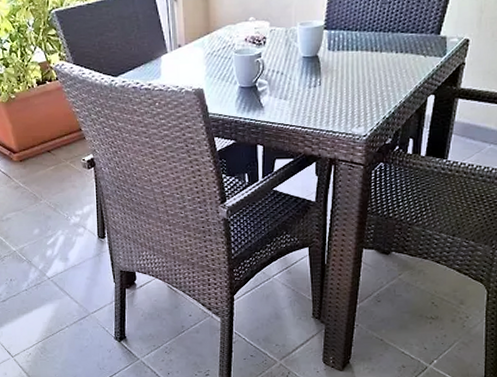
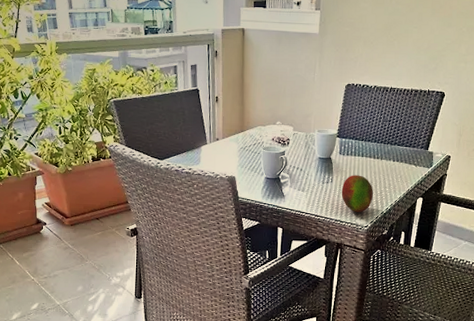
fruit: none [332,73,372,119] -> present [341,175,373,212]

